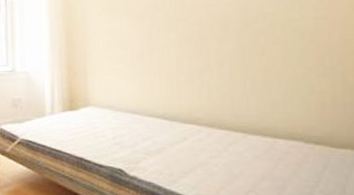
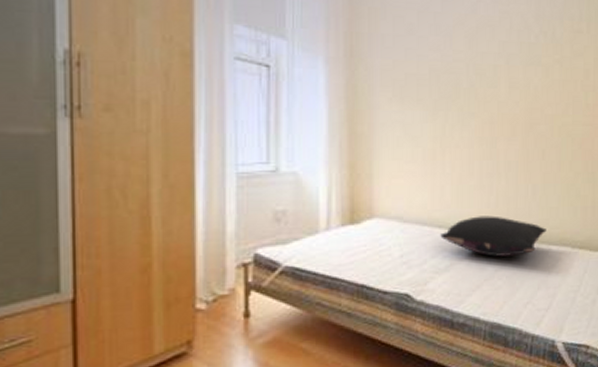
pillow: none [150,108,270,146] -> present [440,216,546,258]

